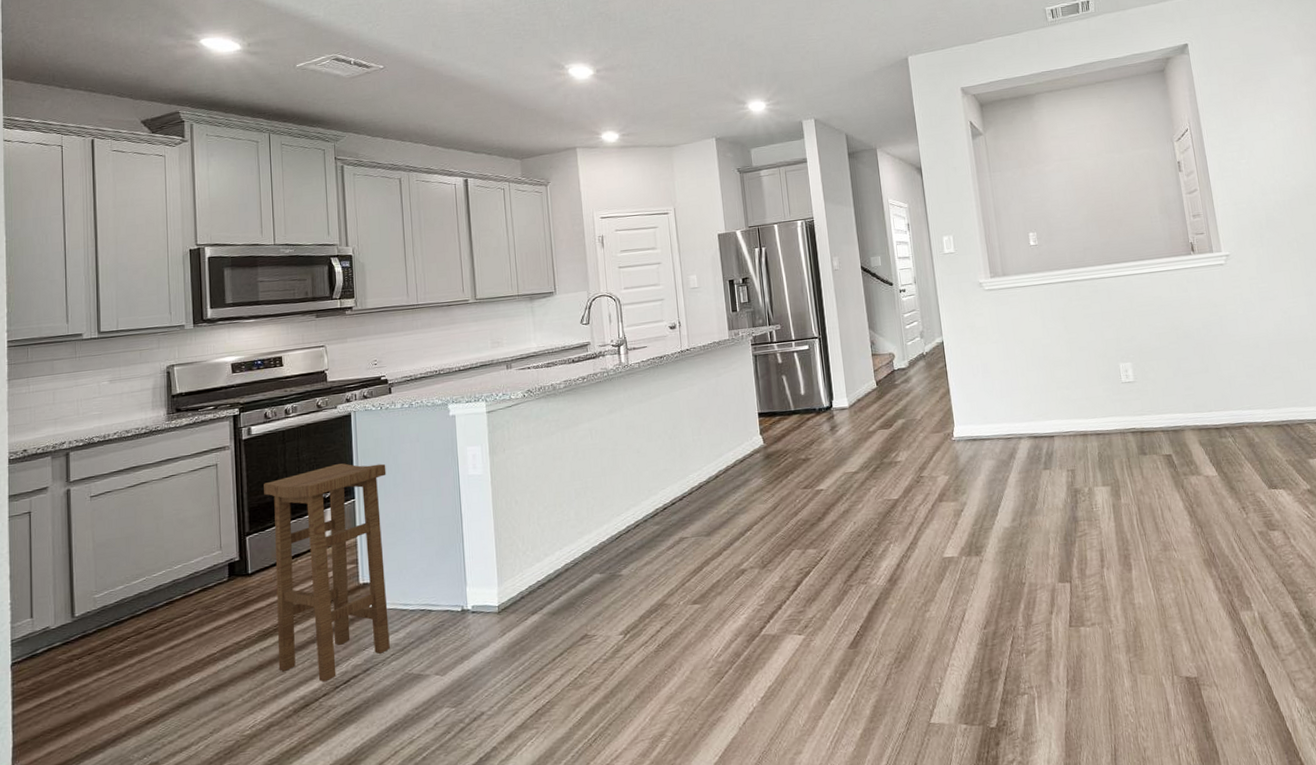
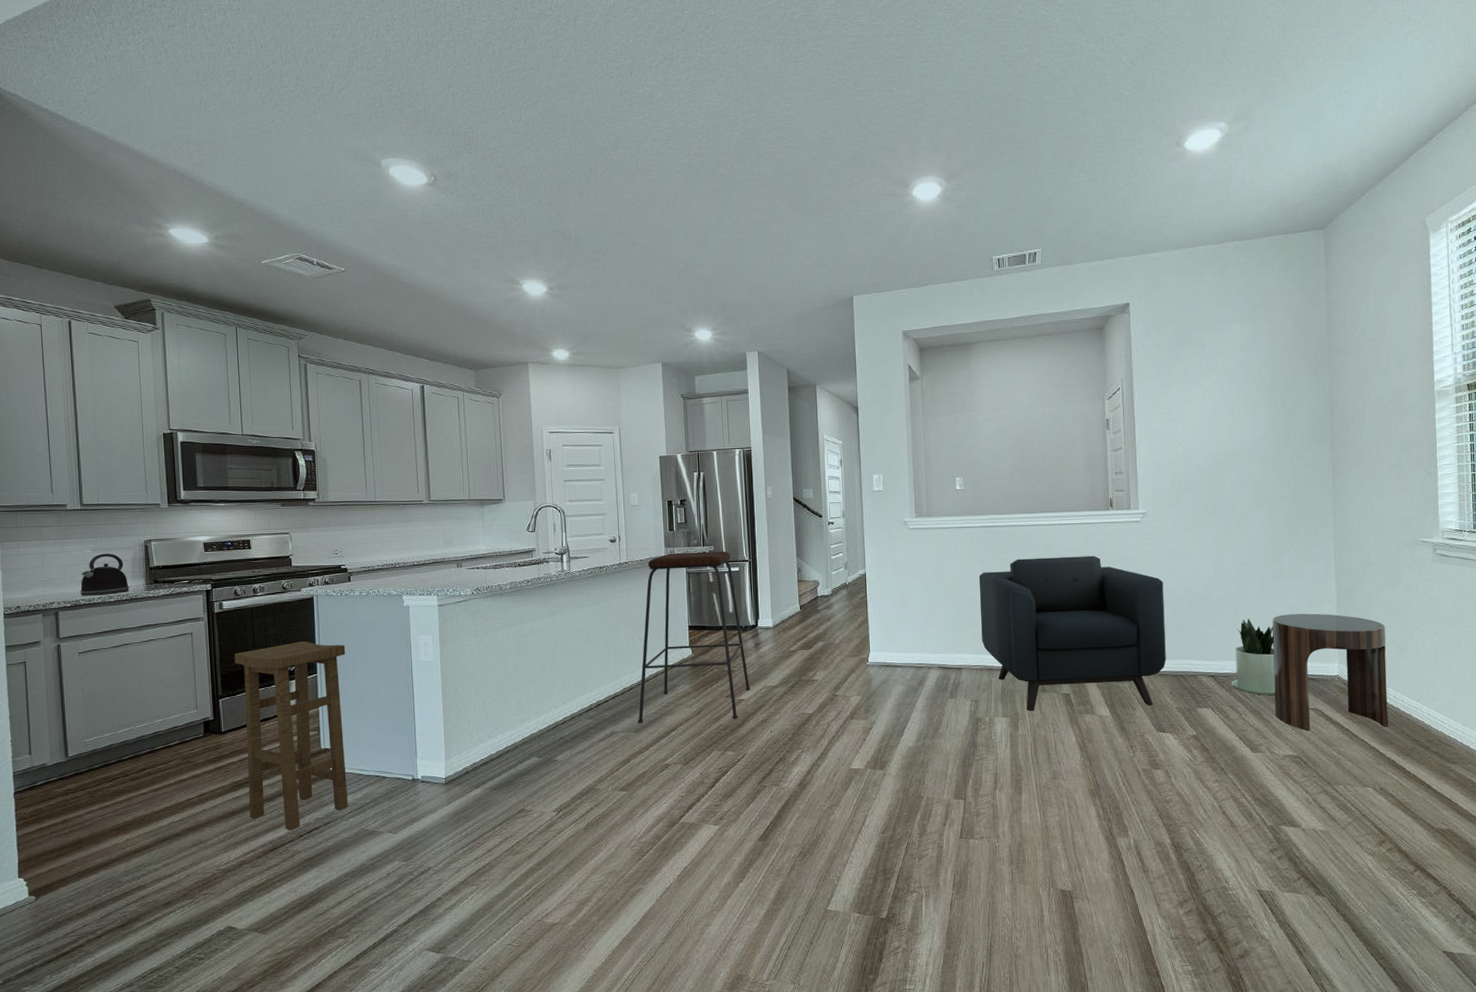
kettle: none [93,383,150,433] -> present [79,553,130,596]
bar stool: none [708,329,829,526] -> present [637,551,751,723]
armchair: none [1062,303,1269,477] -> present [978,555,1166,711]

